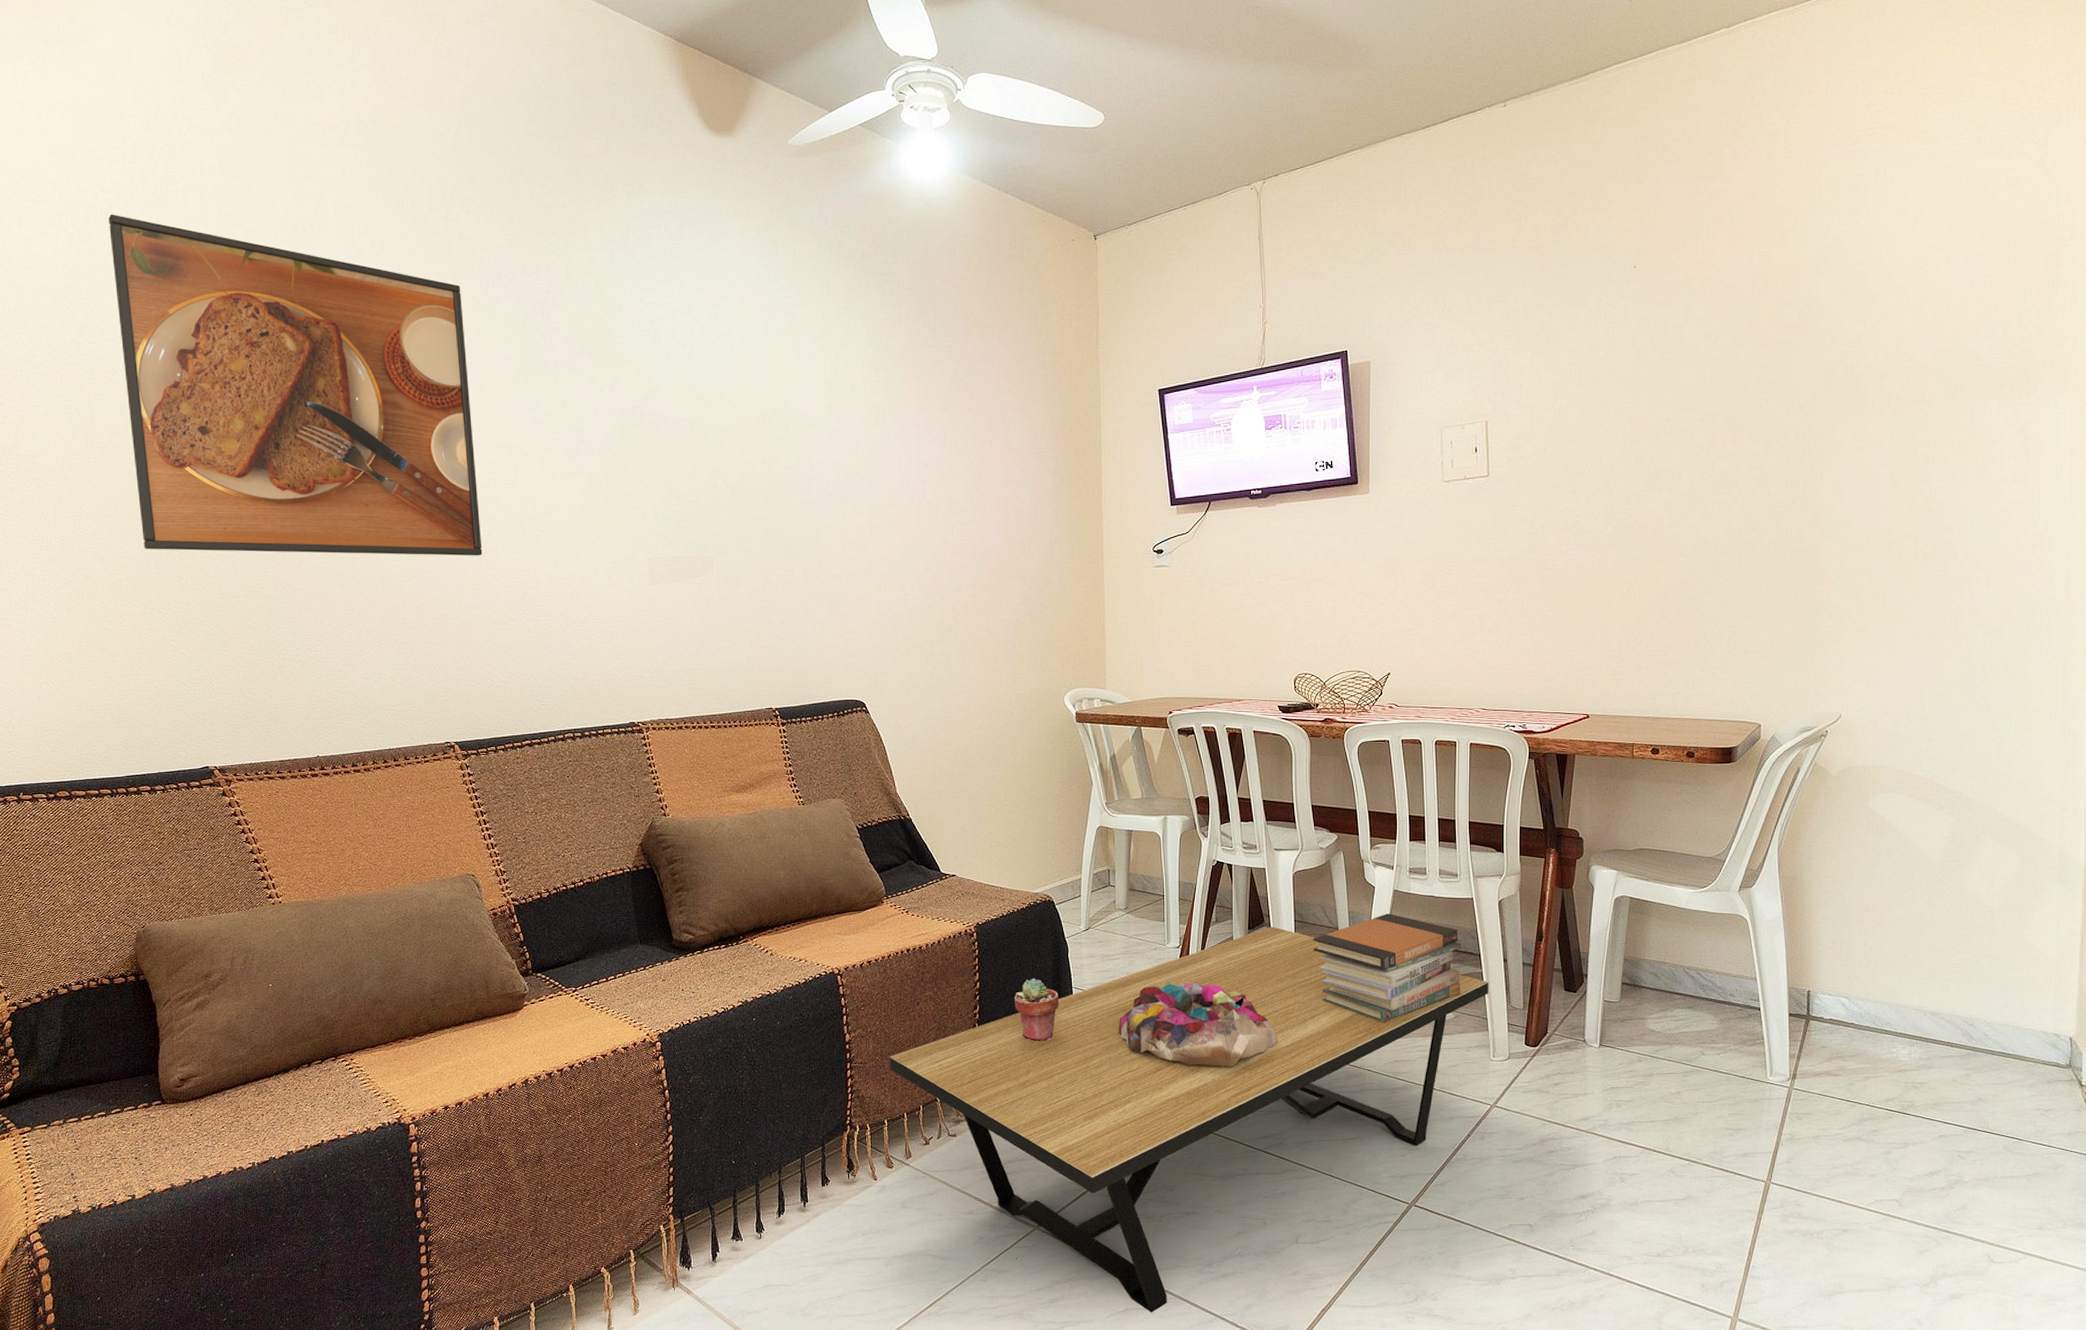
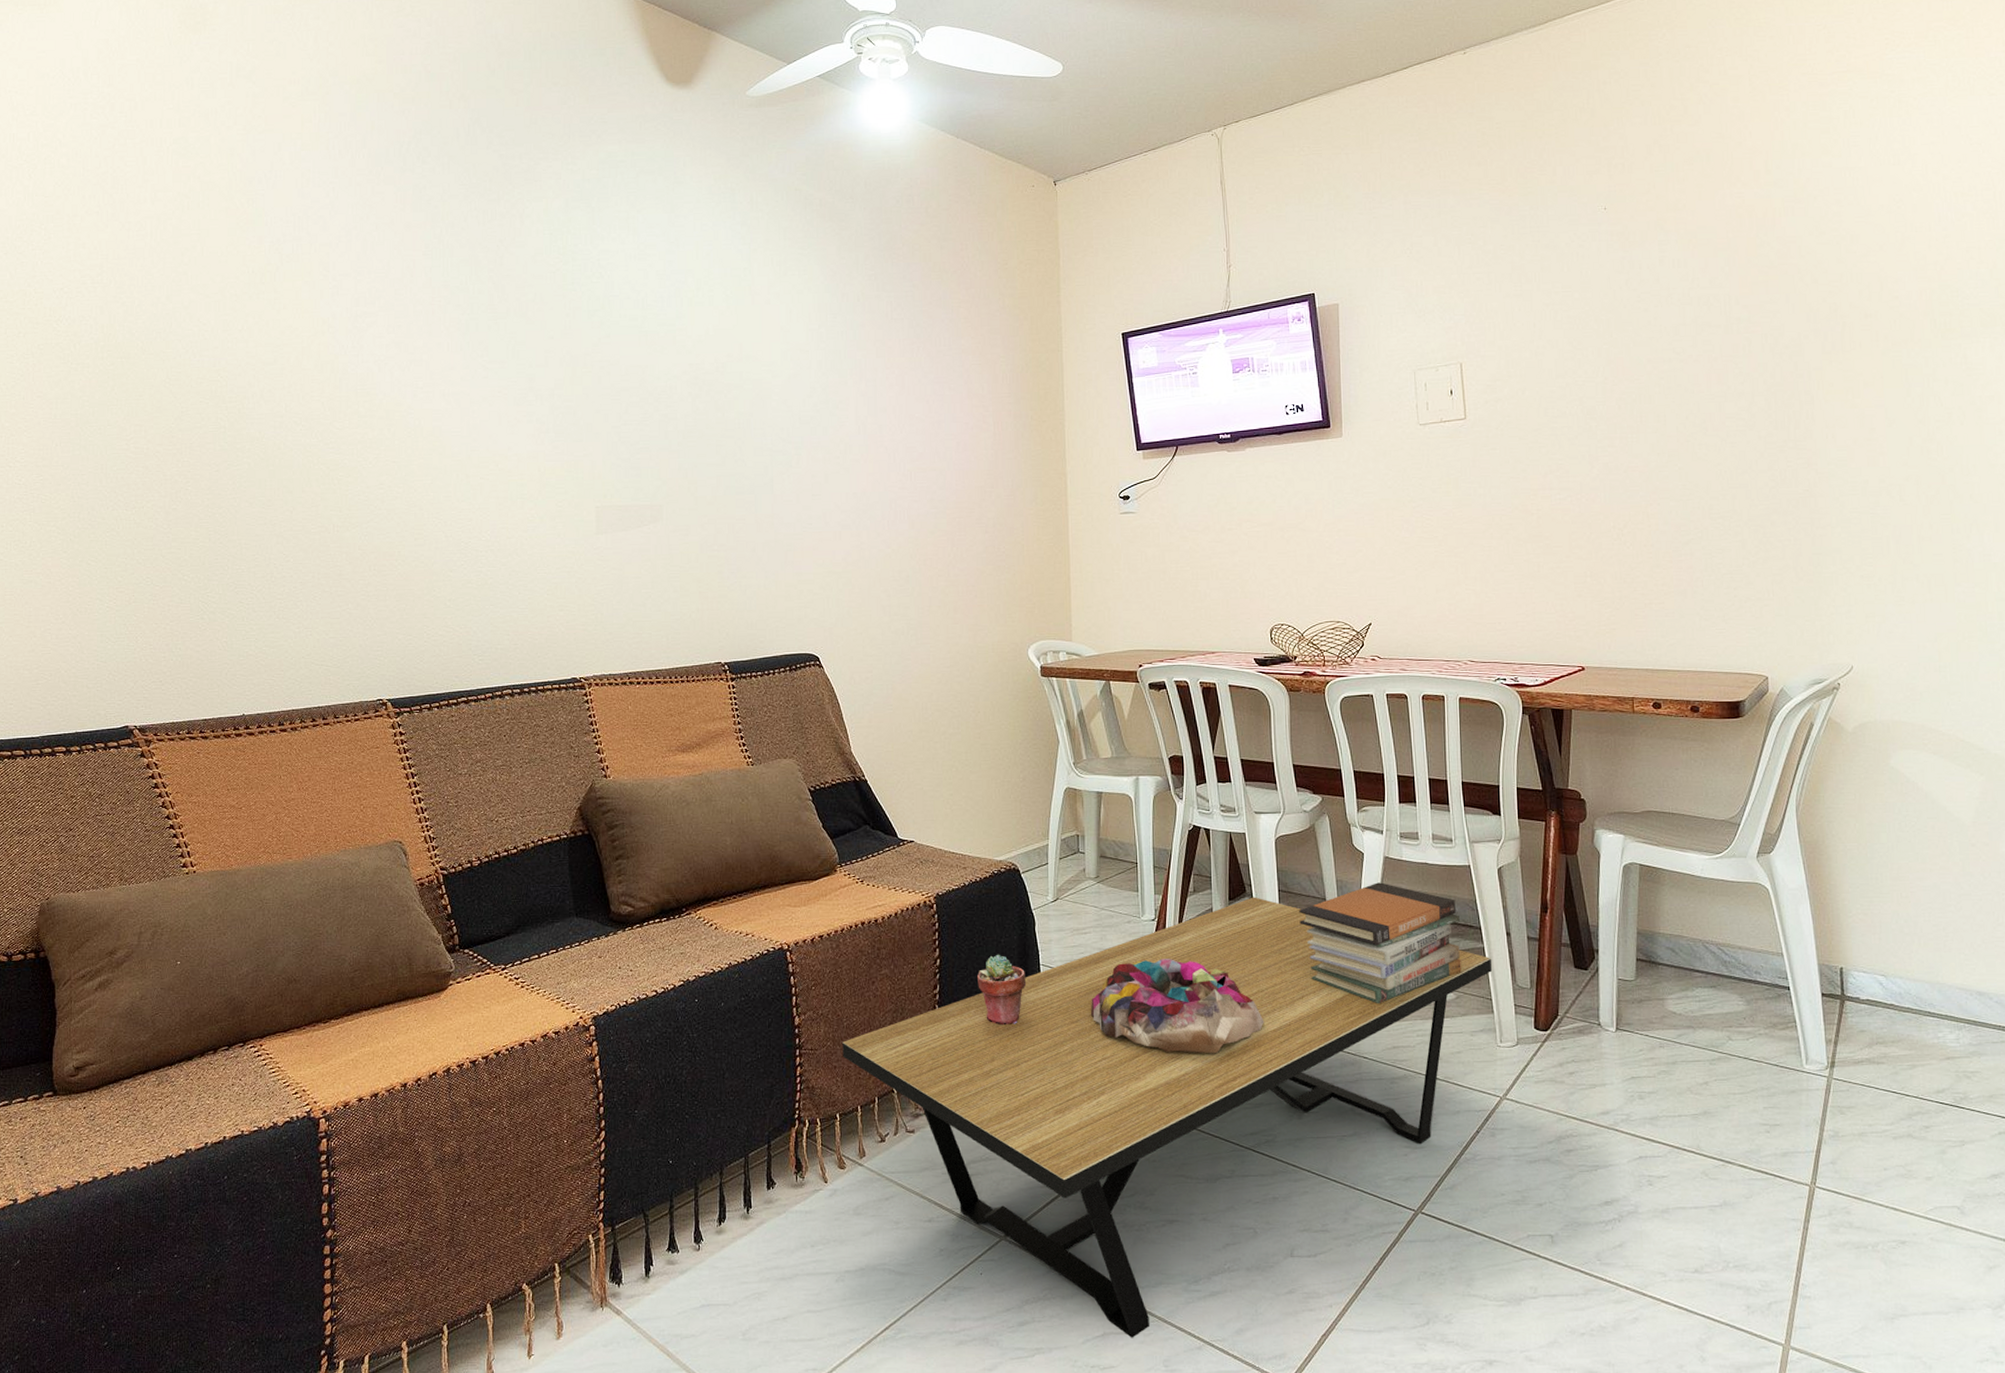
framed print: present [108,214,483,556] -> none [65,167,425,506]

